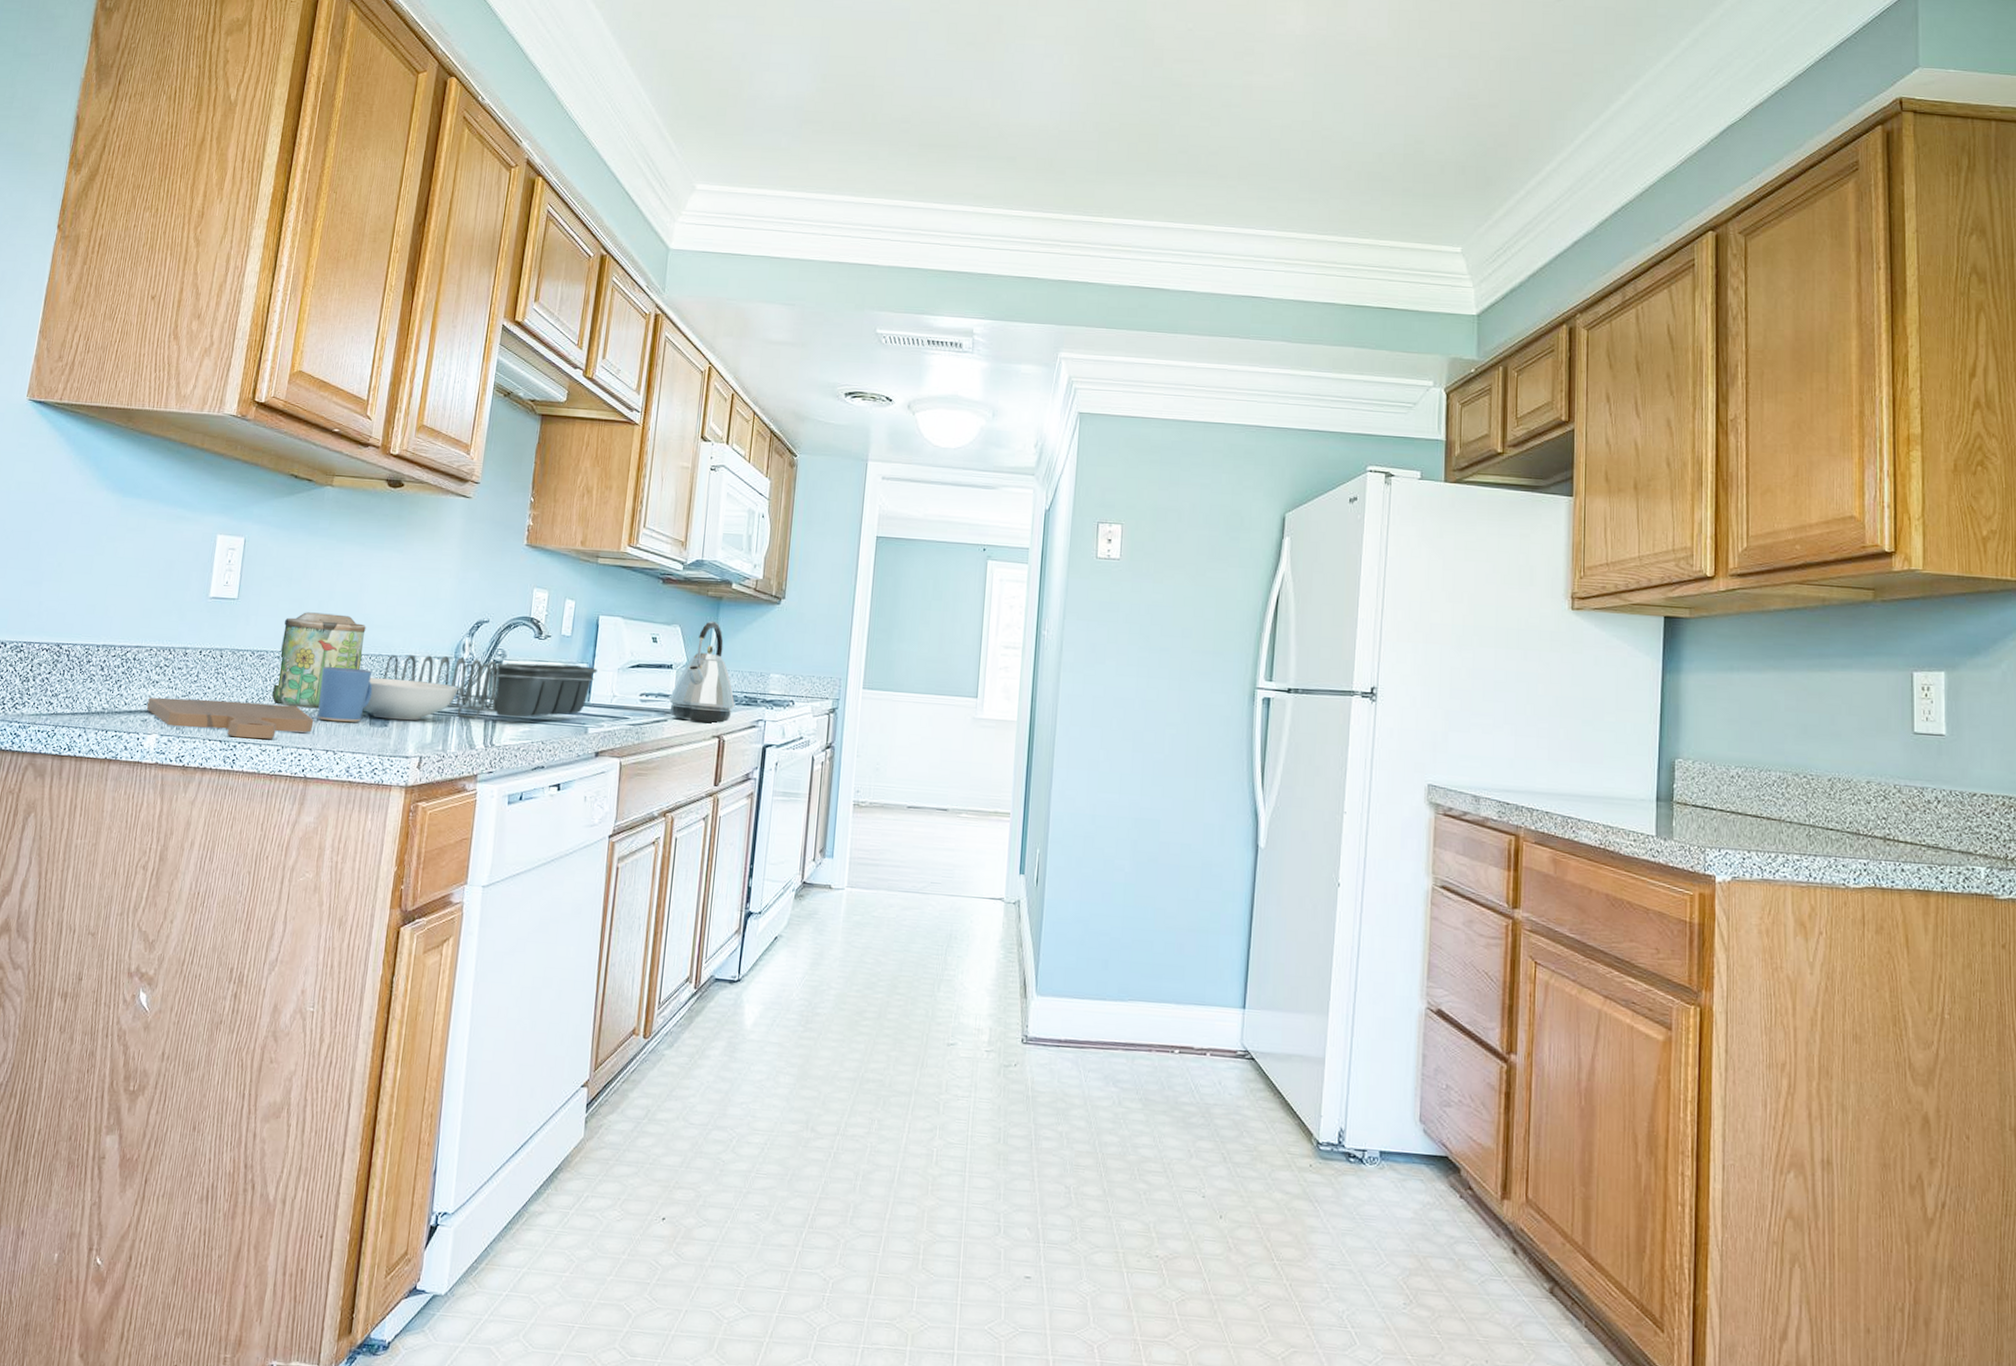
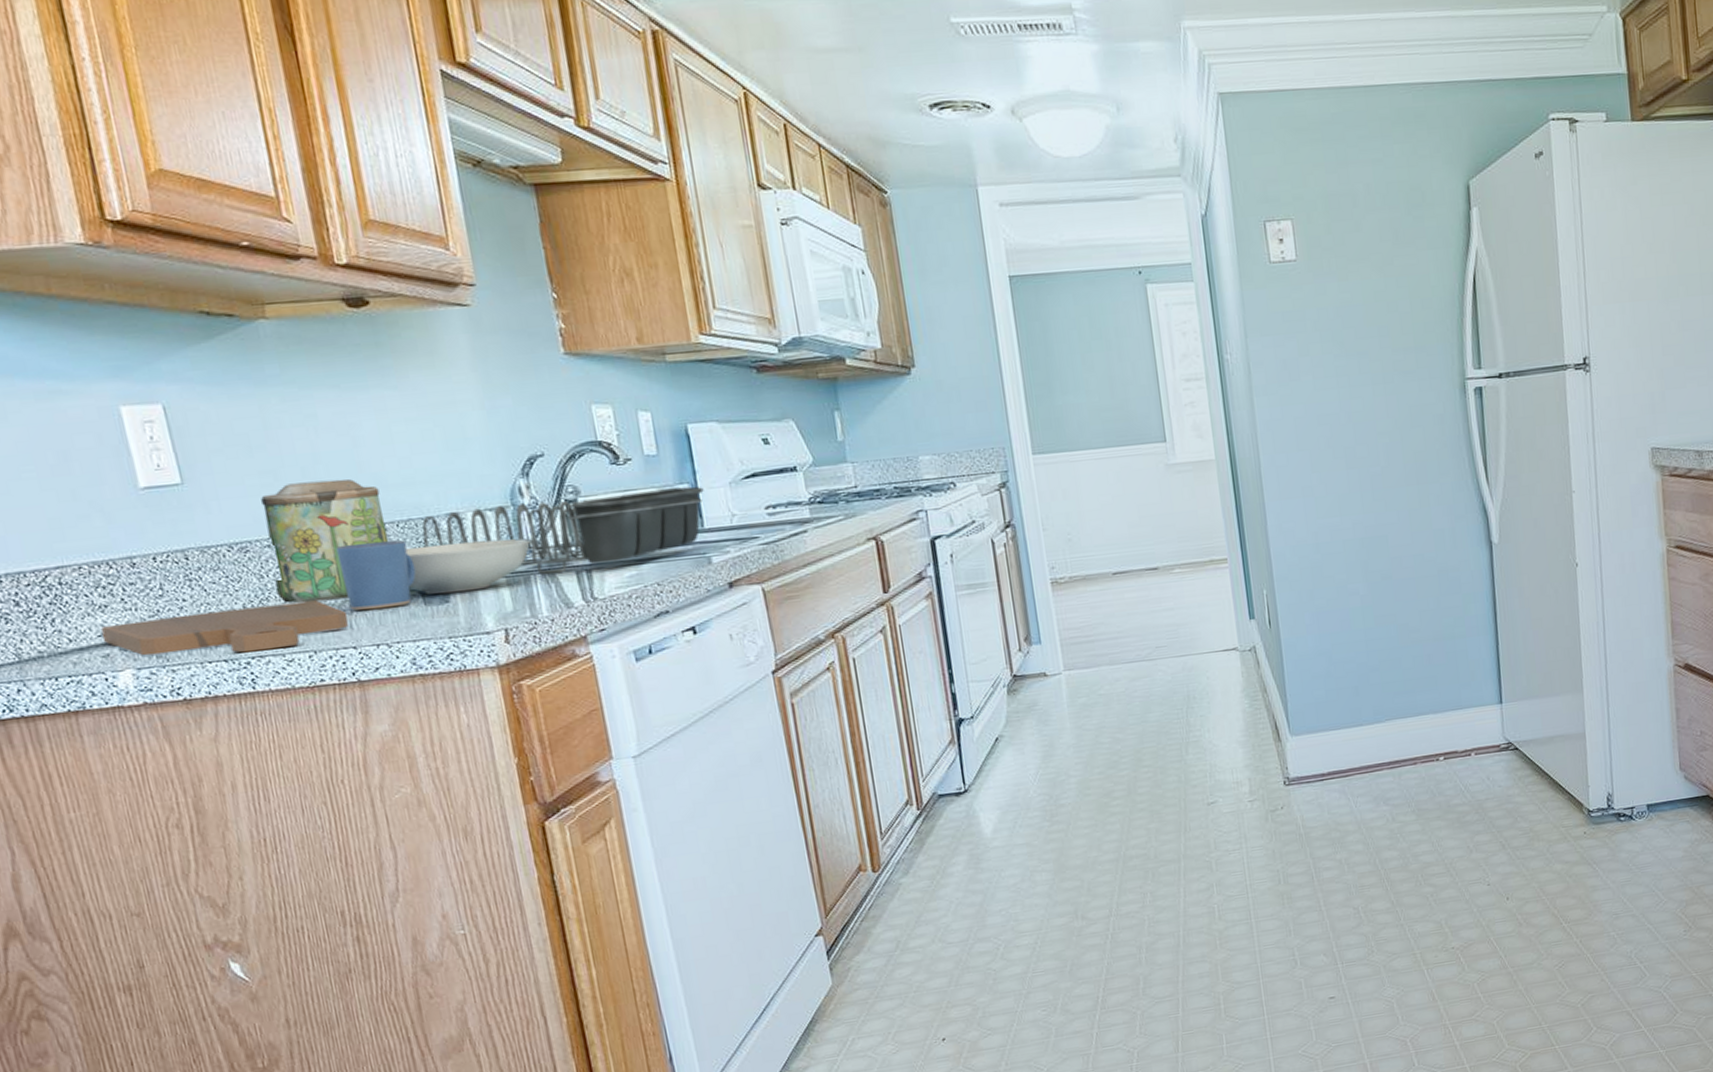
kettle: present [669,620,735,723] -> none [803,407,886,528]

